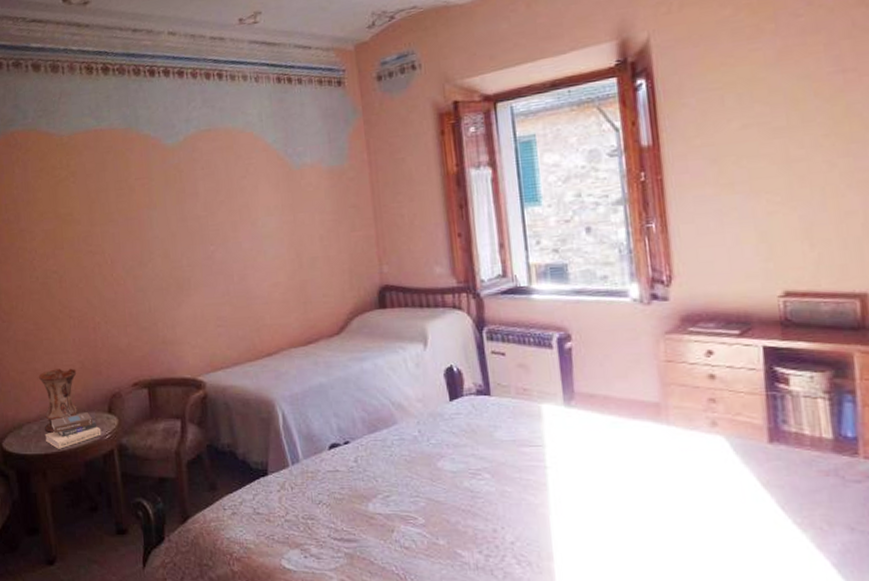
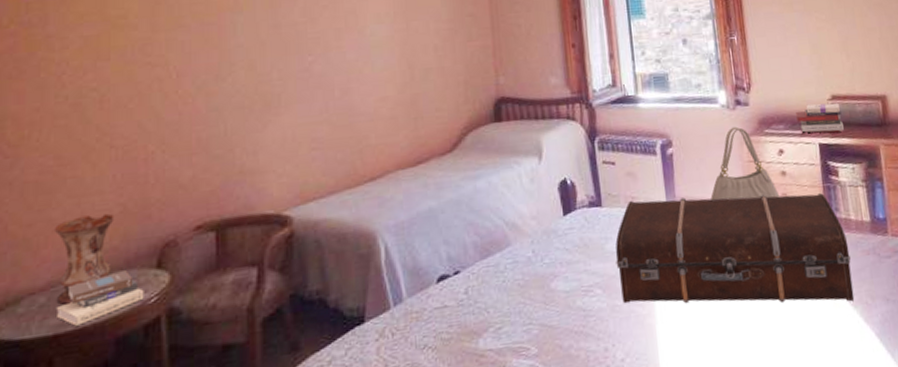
suitcase: none [505,393,804,525] -> present [615,193,855,304]
handbag: none [616,322,707,403] -> present [710,126,780,200]
books: none [732,300,802,336] -> present [796,103,845,134]

